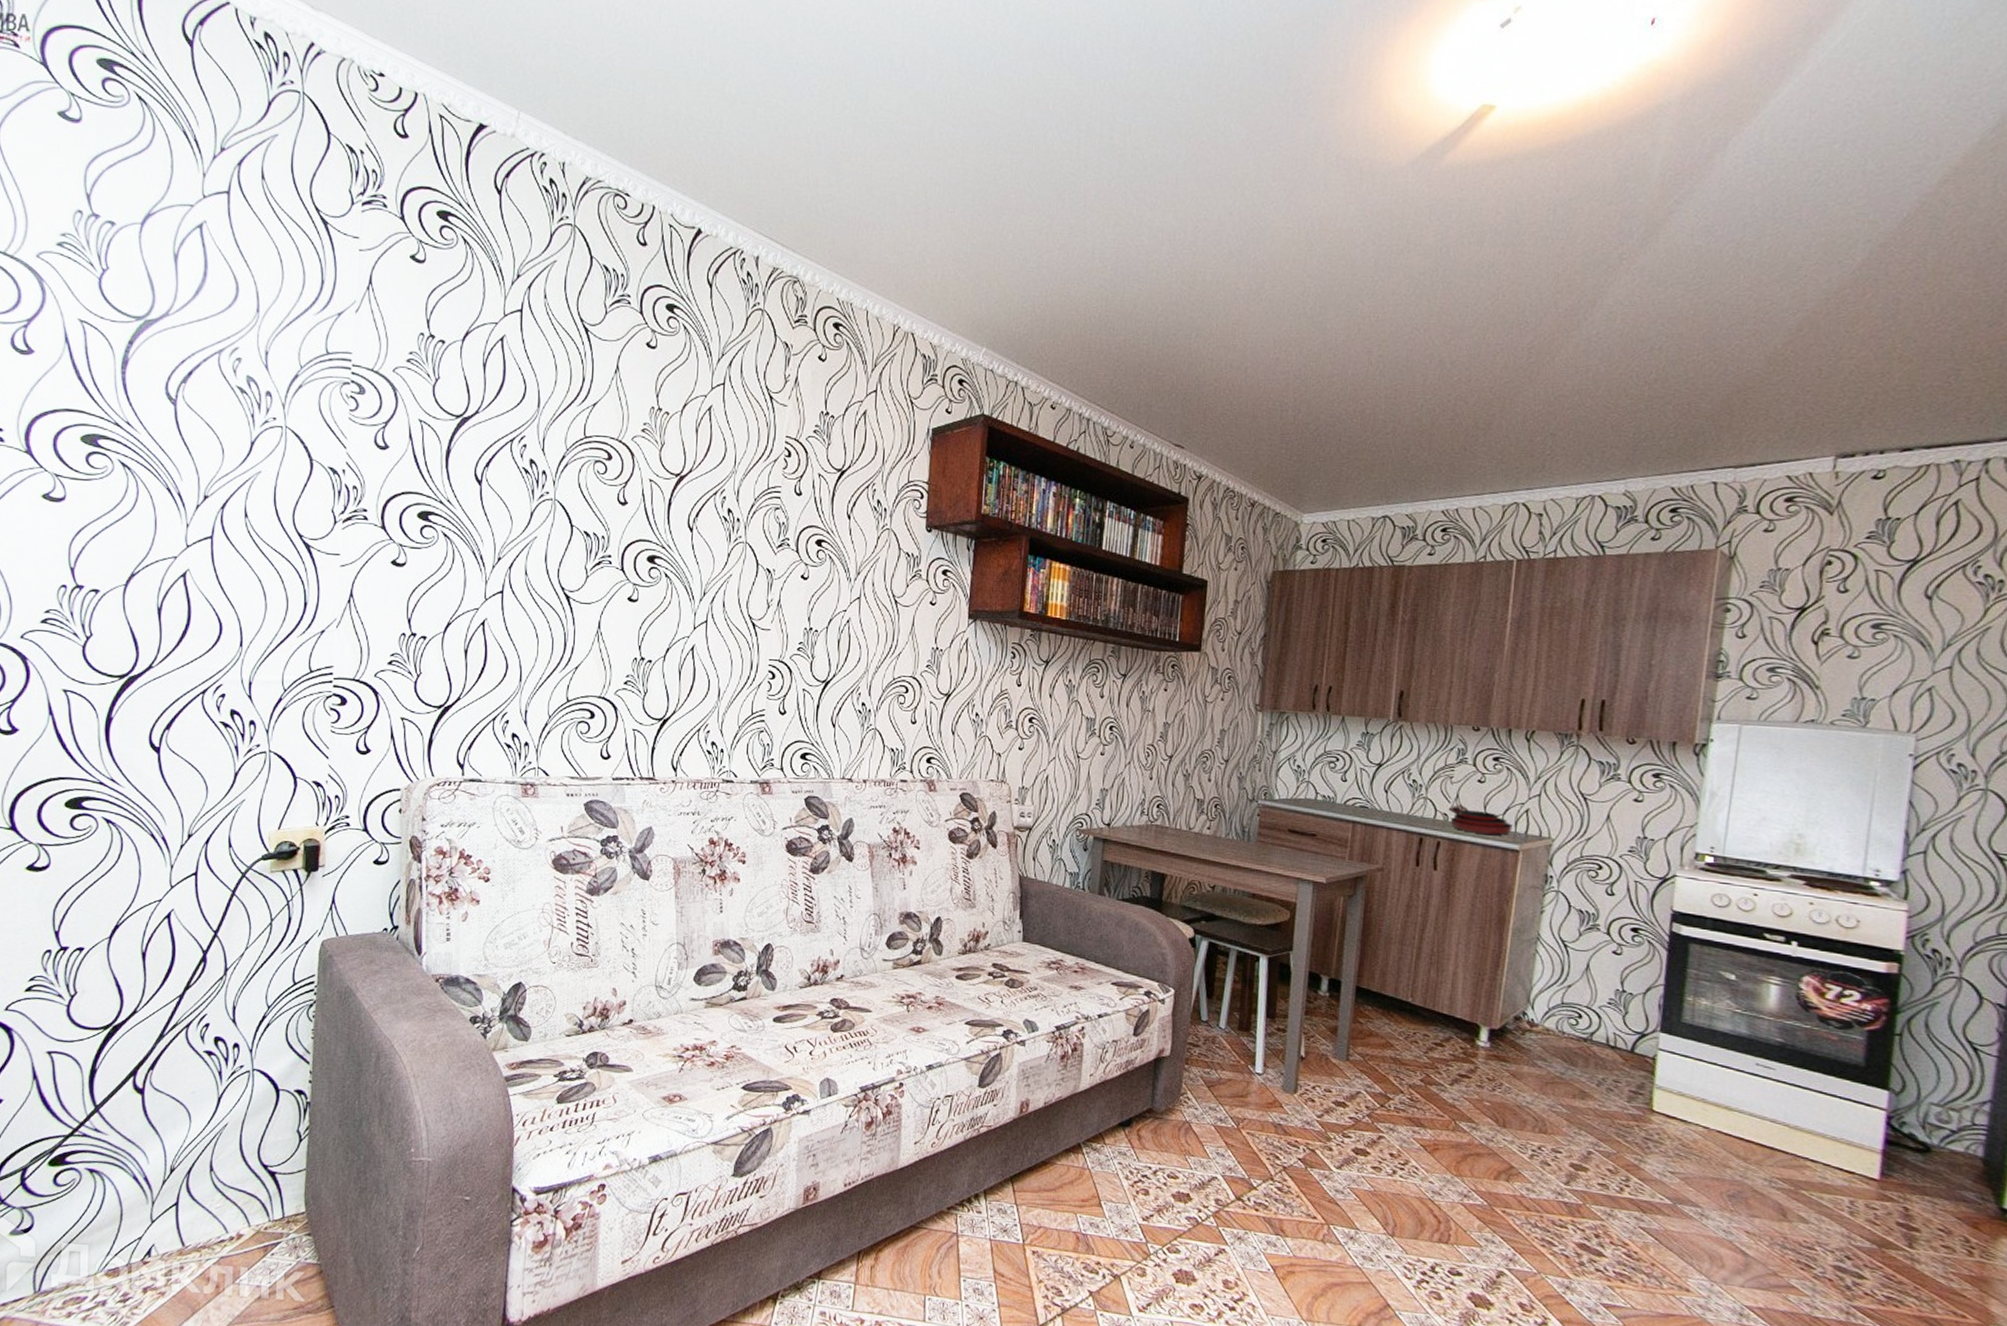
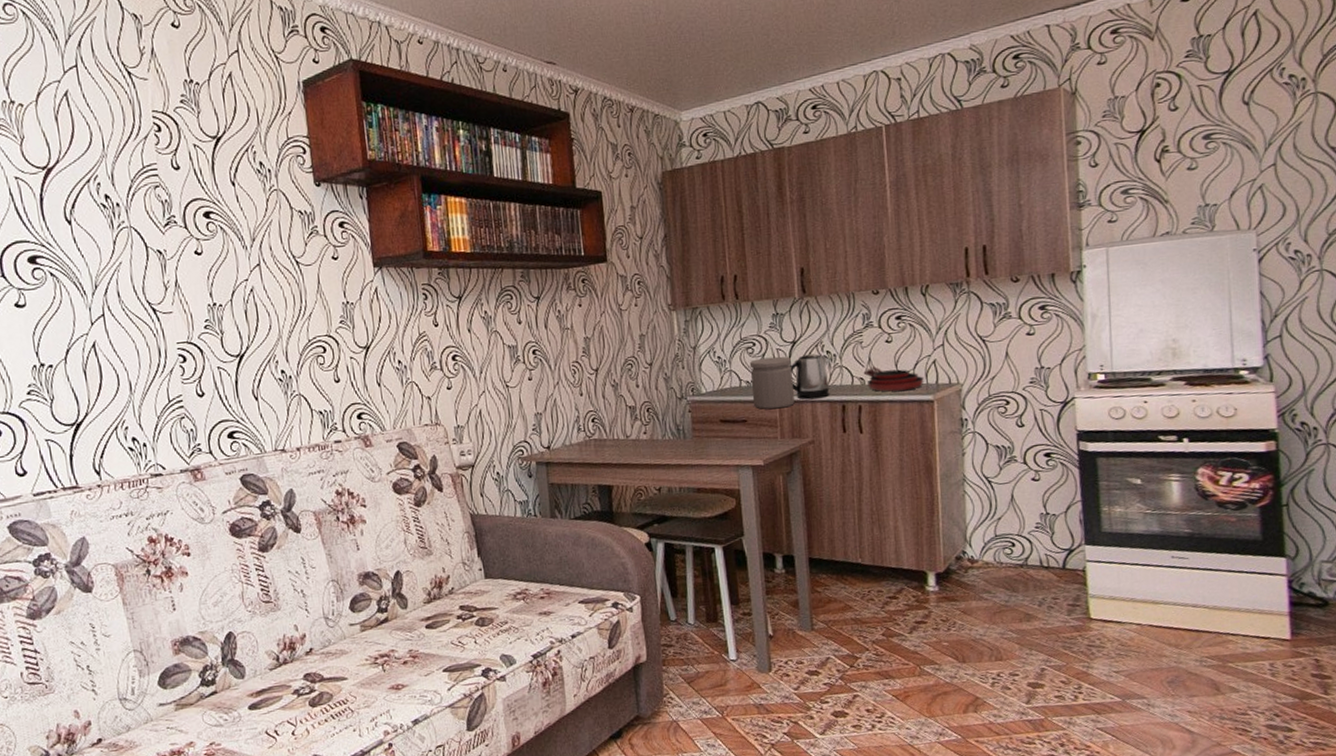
jar: none [1326,774,1374,830] -> present [749,356,795,410]
kettle: none [1369,779,1412,827] -> present [789,353,830,400]

